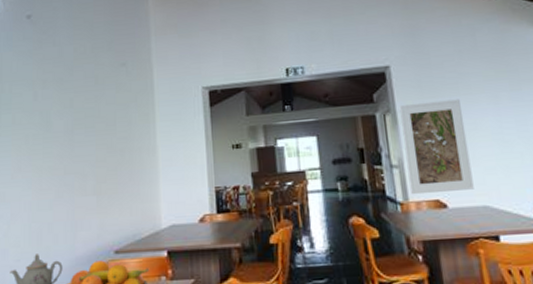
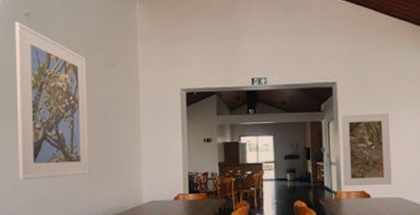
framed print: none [15,25,98,207] -> present [15,22,89,180]

